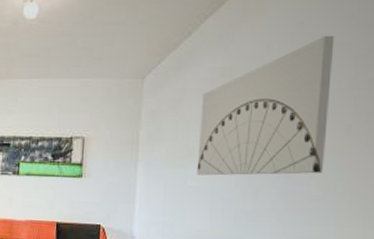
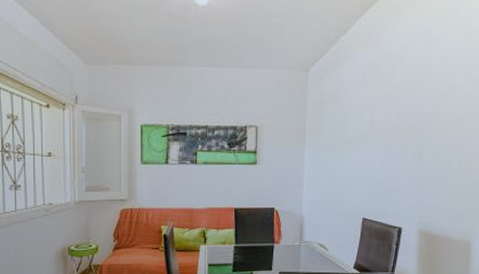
wall art: present [196,35,335,176] -> none [352,40,452,159]

